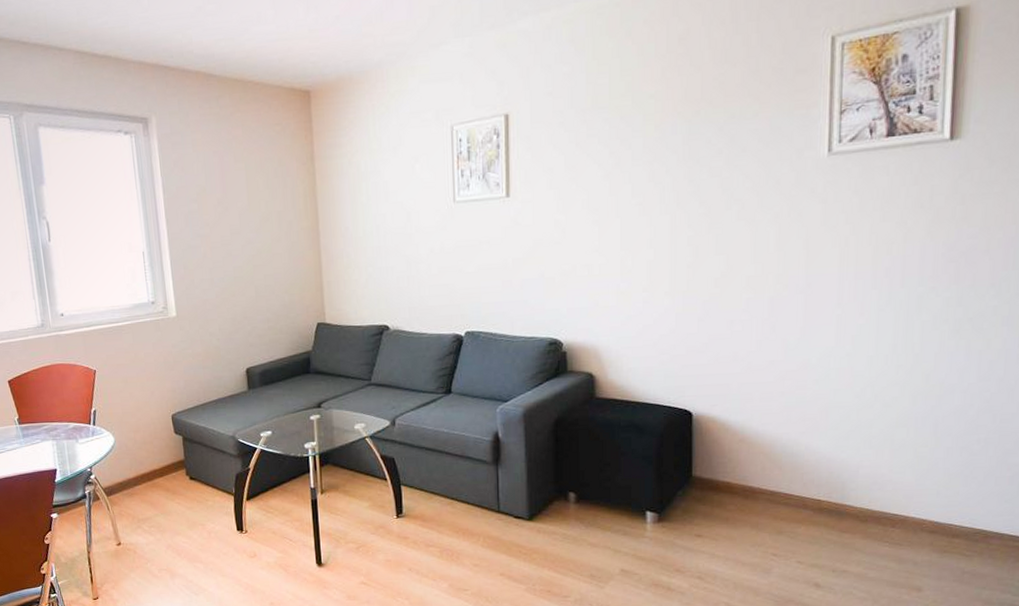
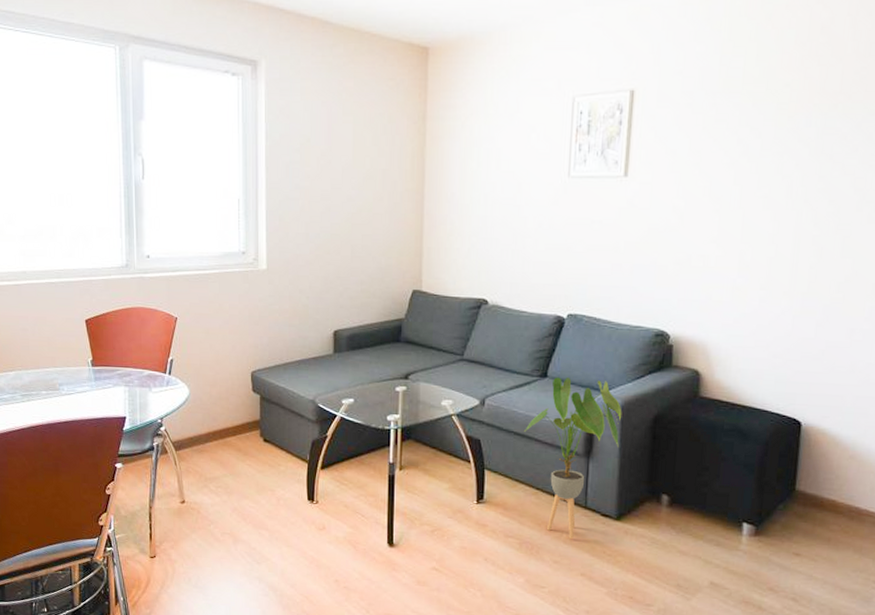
house plant: none [435,391,525,542] -> present [524,377,622,539]

